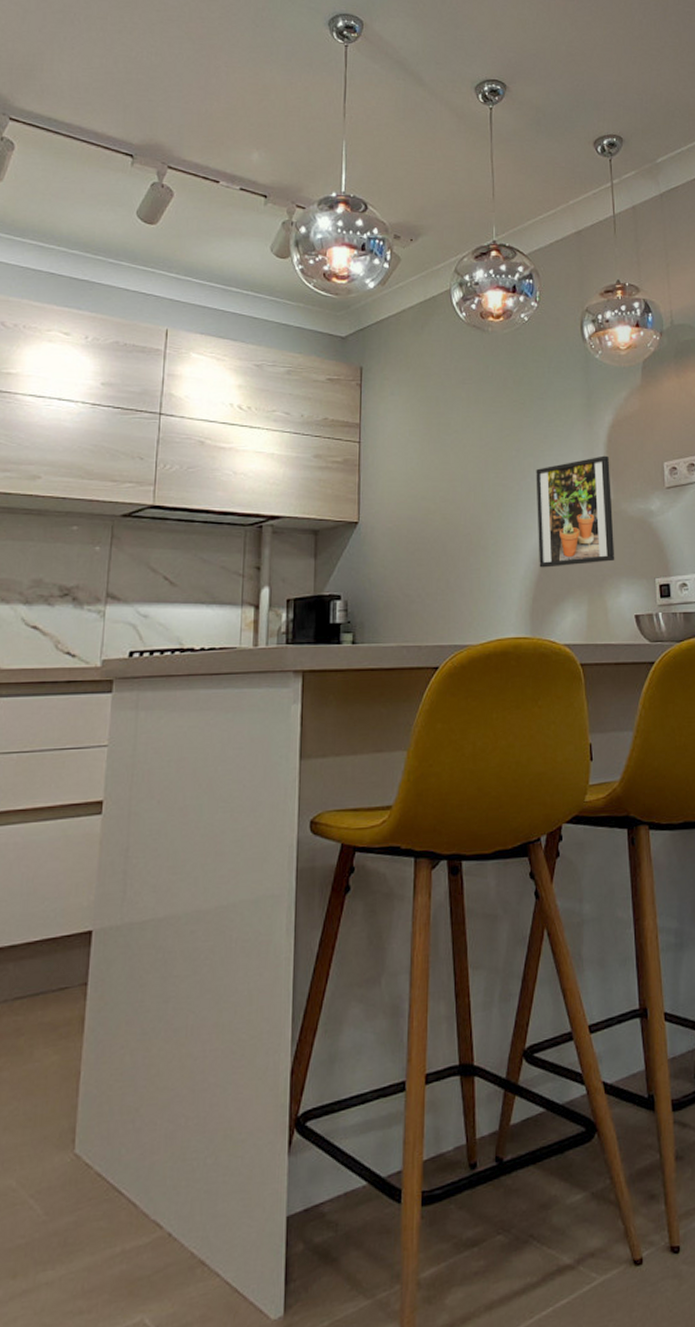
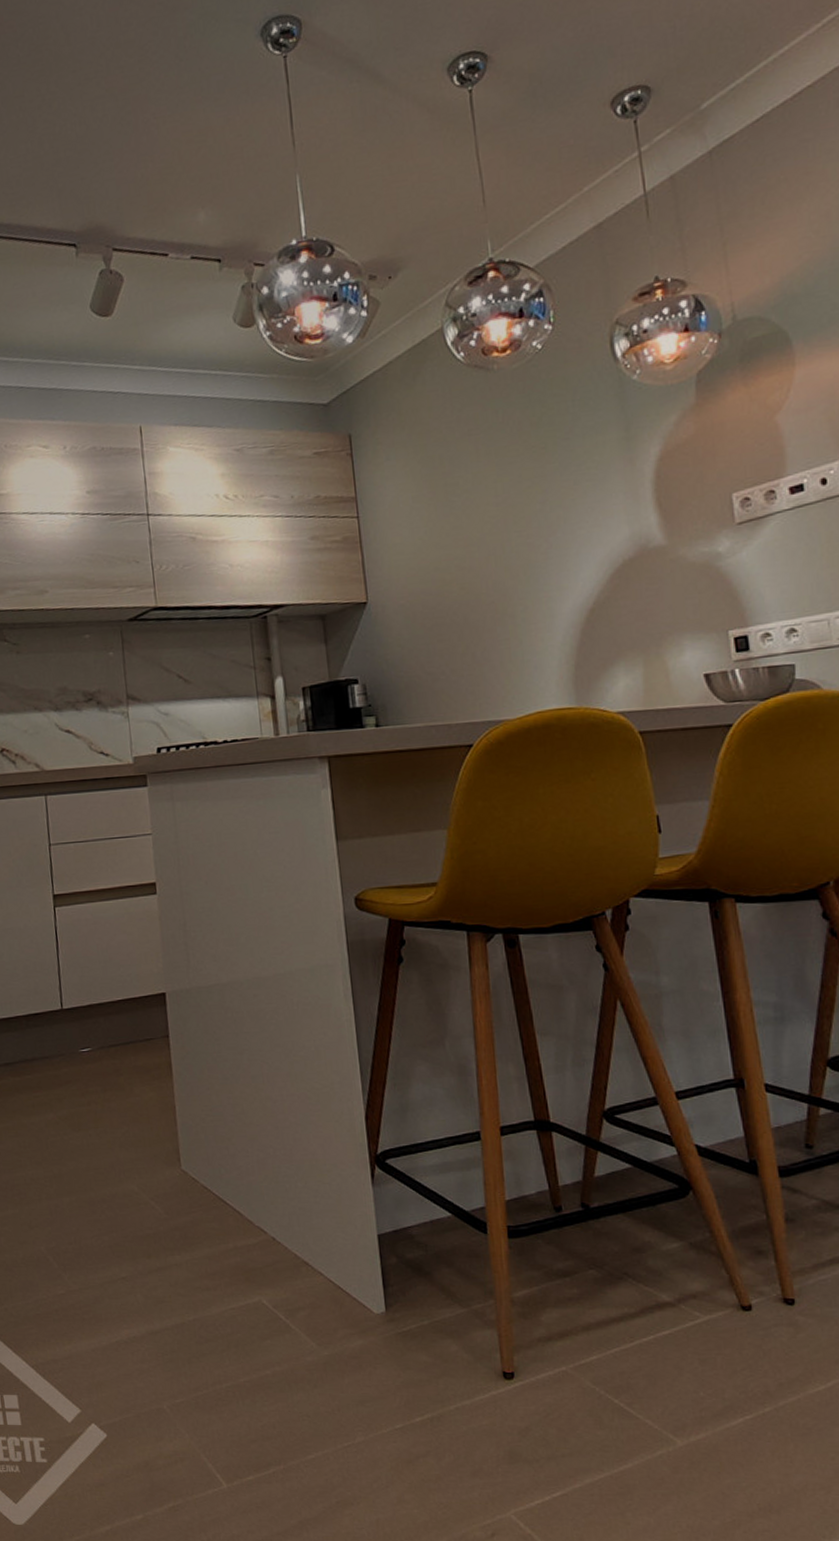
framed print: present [536,455,615,568] -> none [567,495,675,631]

